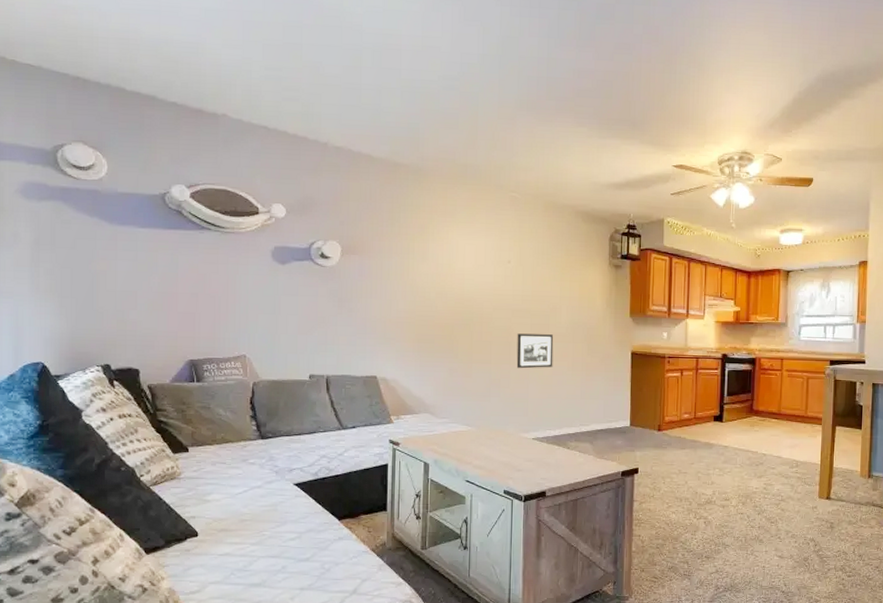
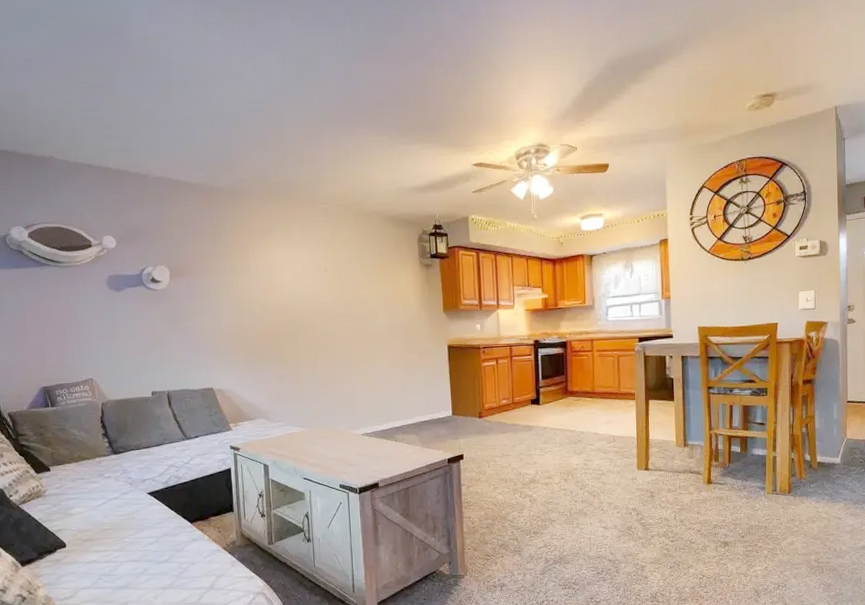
picture frame: present [516,333,554,369] -> none [339,335,375,370]

